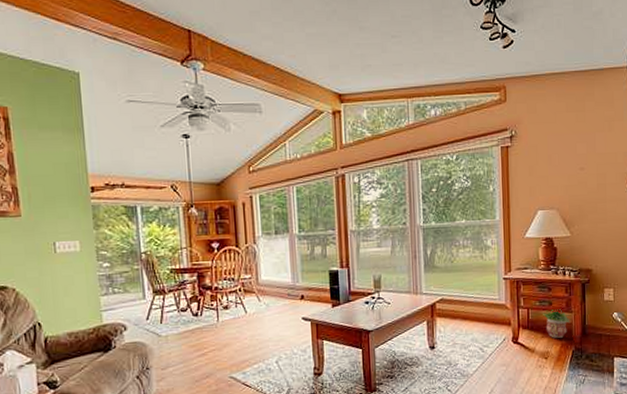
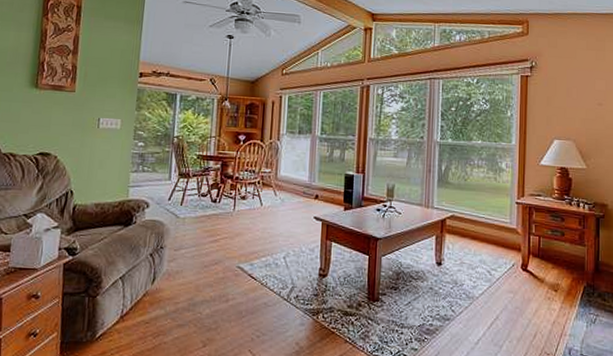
potted plant: present [543,309,571,338] -> none [554,240,583,271]

